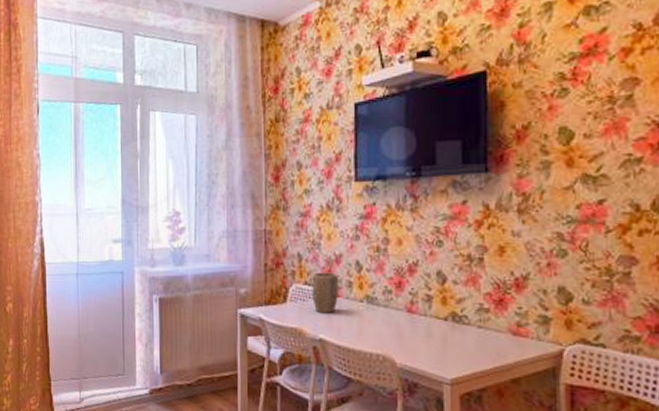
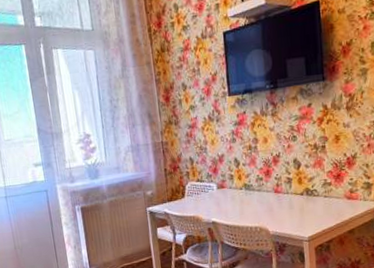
plant pot: present [312,272,339,314] -> none [202,169,224,202]

